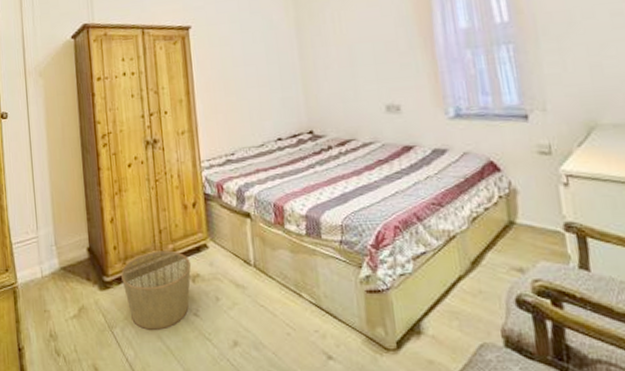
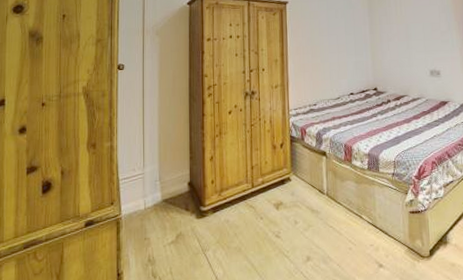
basket: present [121,250,192,330] -> none [216,183,277,251]

